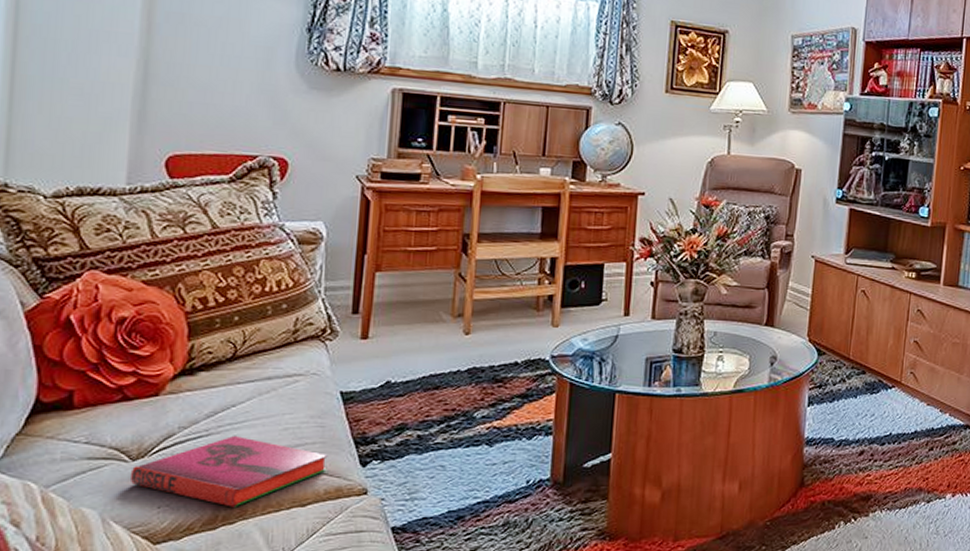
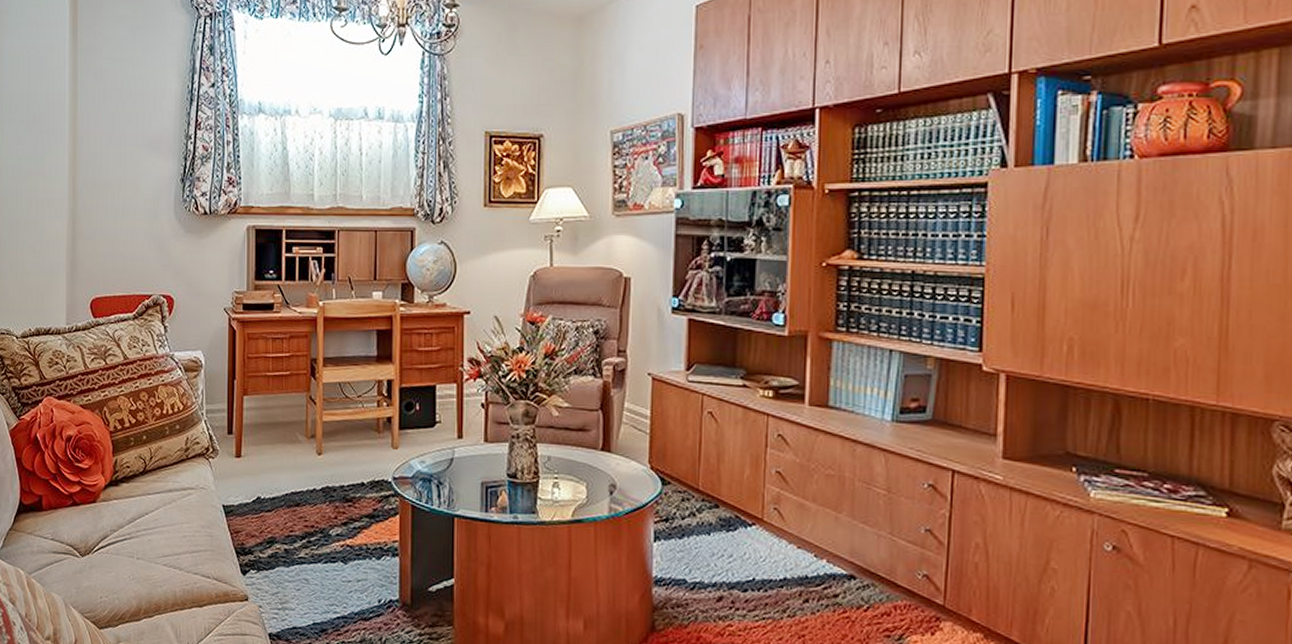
hardback book: present [129,435,328,507] -> none [81,539,217,603]

